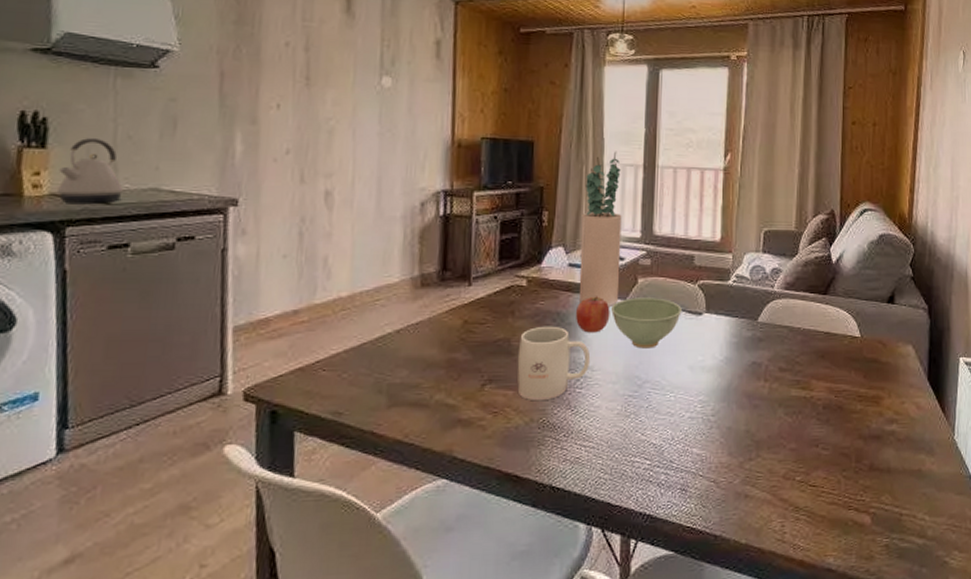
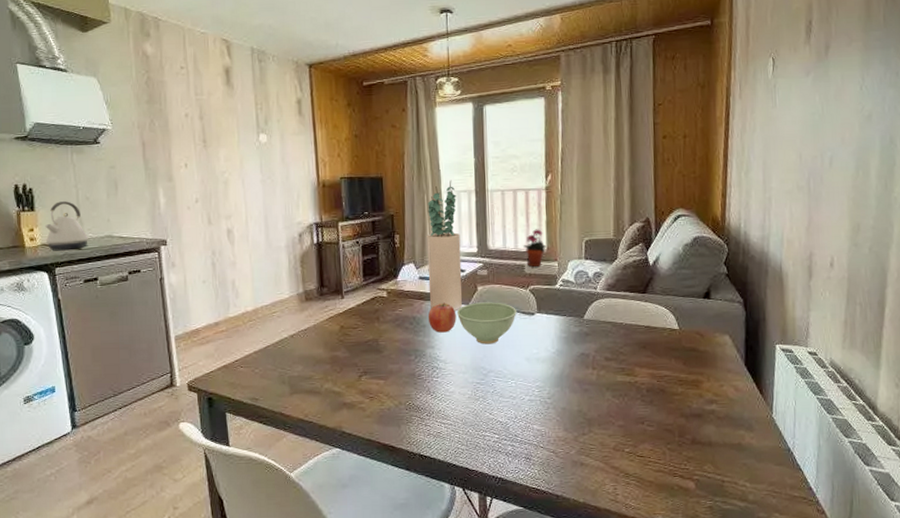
mug: present [517,326,591,402] -> none [384,328,444,389]
potted plant: none [694,215,722,259] -> present [523,229,547,268]

